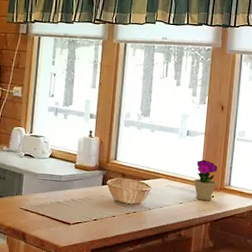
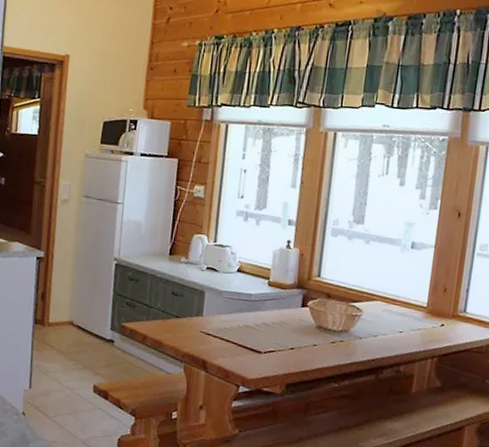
flower pot: present [193,159,218,201] -> none [417,279,450,331]

